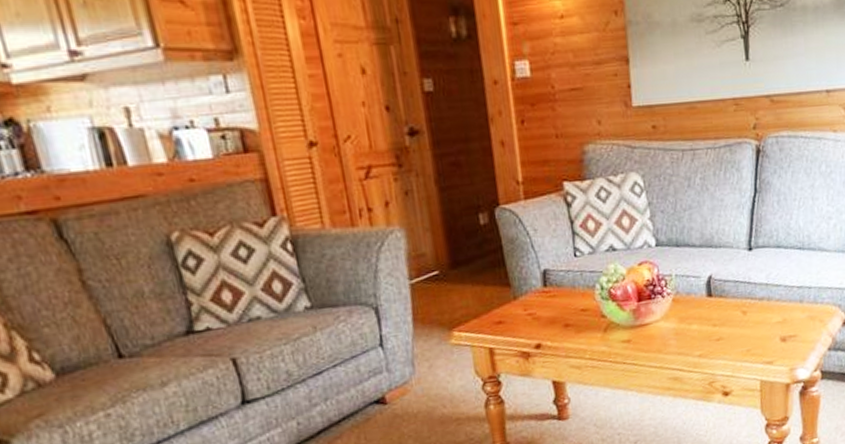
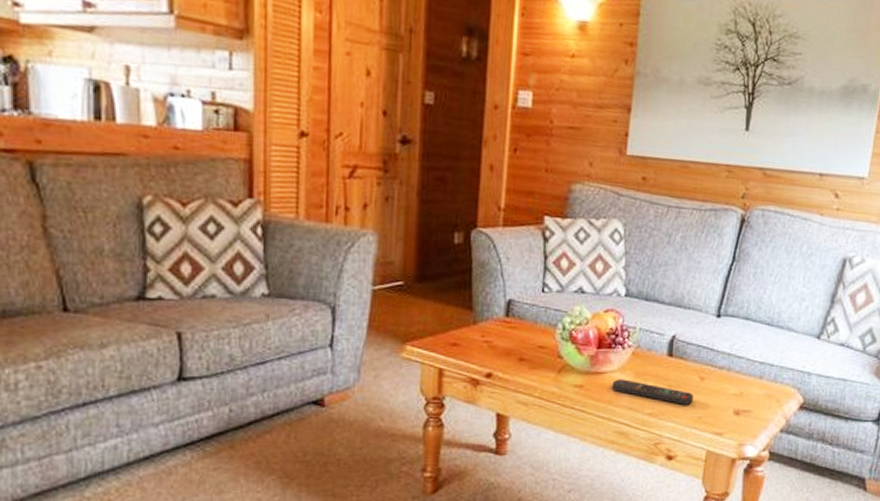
remote control: none [658,326,739,342] -> present [612,379,693,406]

